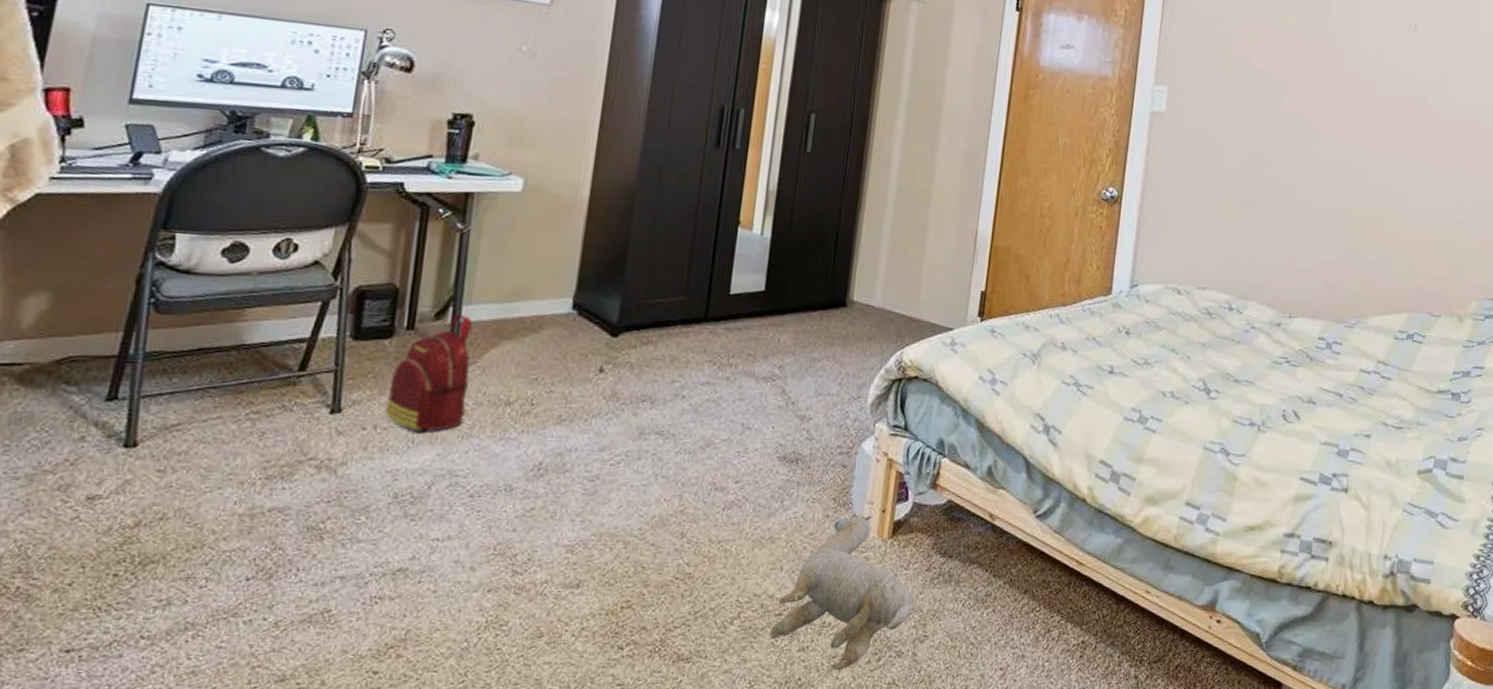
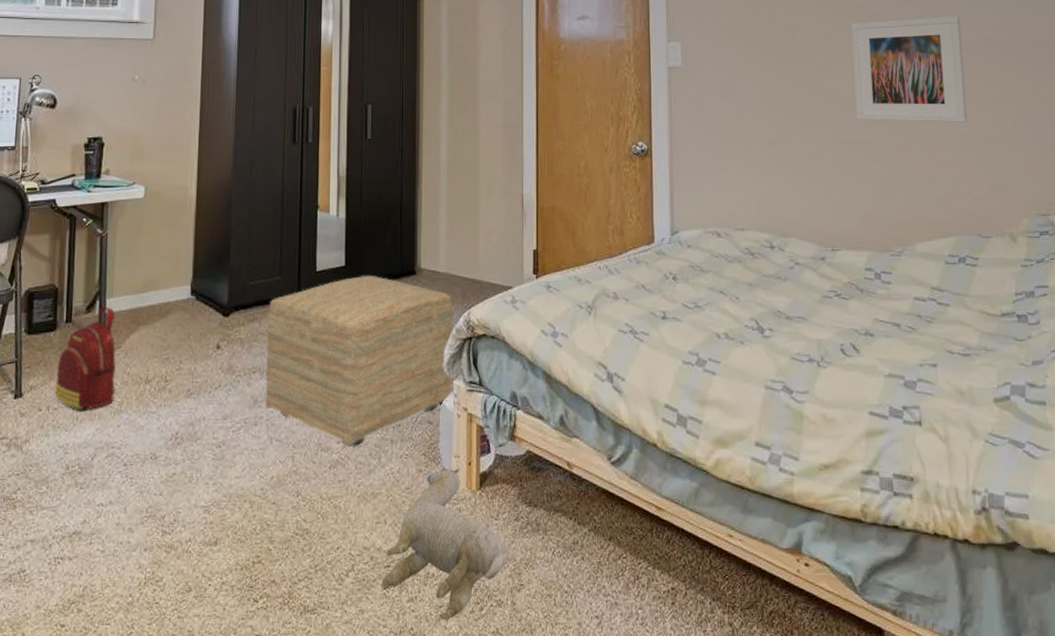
ottoman: none [652,302,885,487] -> present [265,275,453,446]
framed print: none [1332,88,1447,202] -> present [852,16,967,123]

